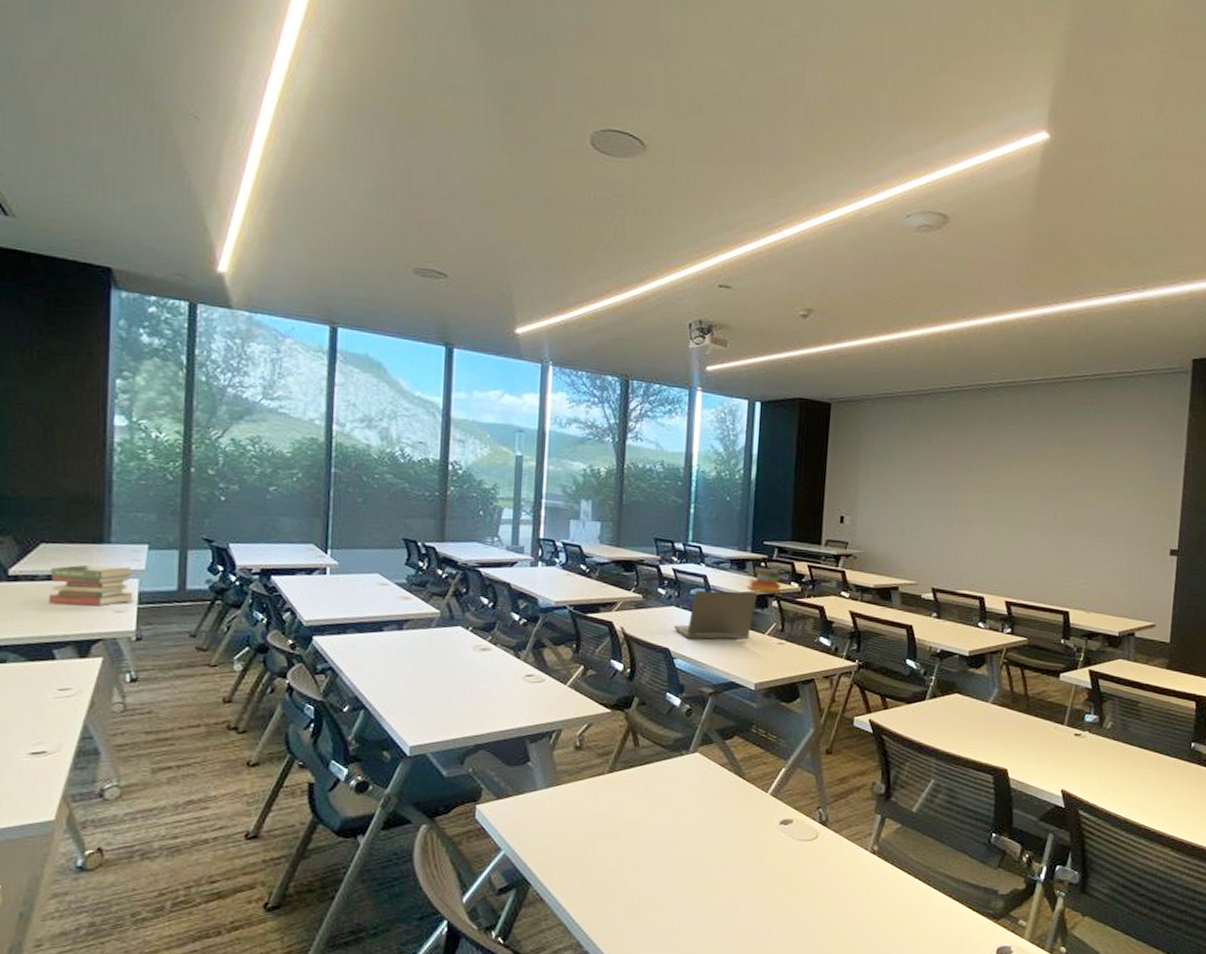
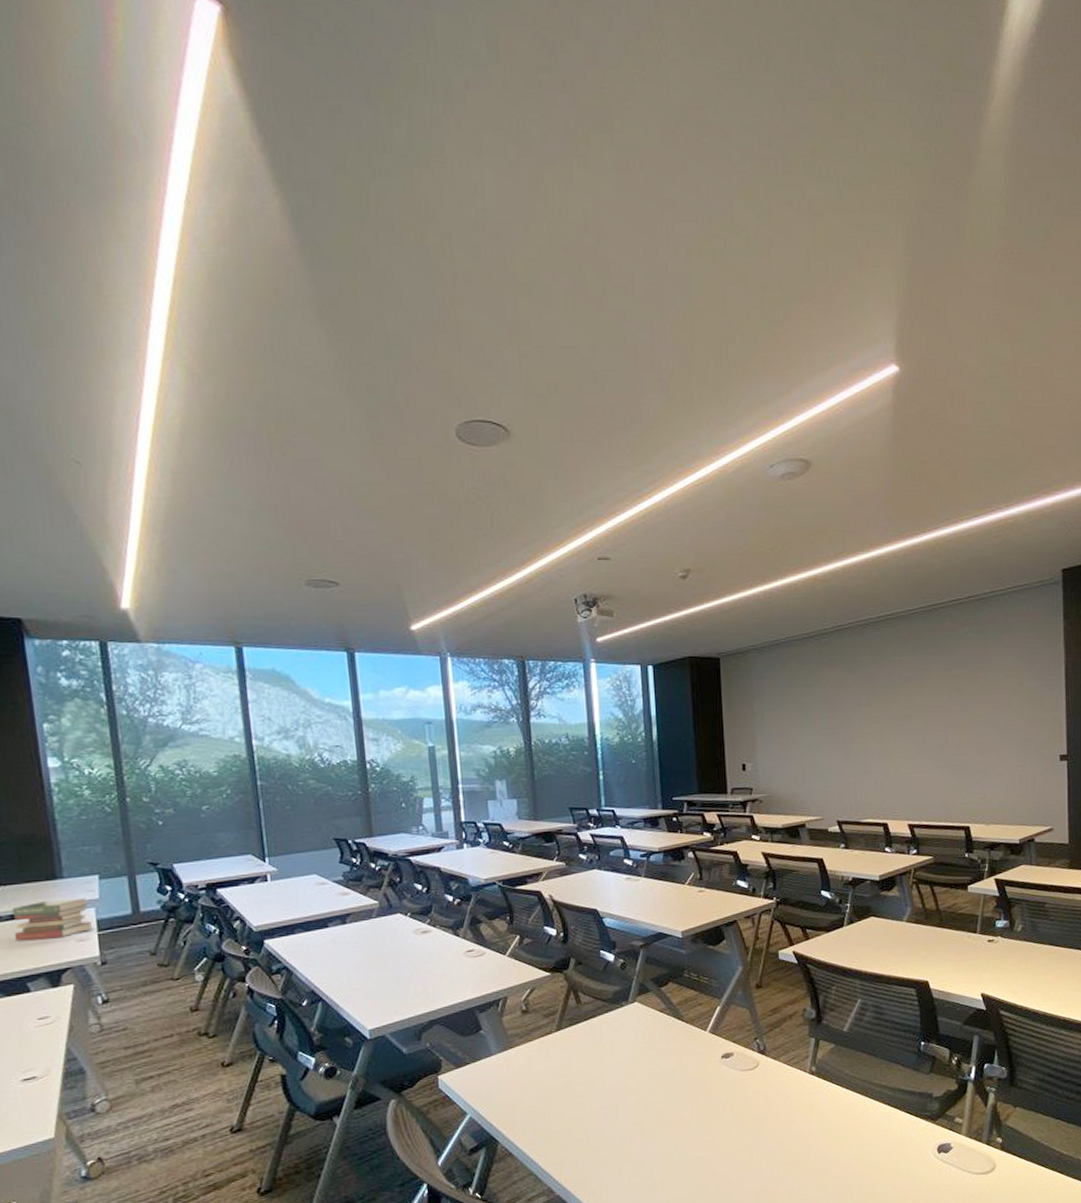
laptop computer: present [674,590,757,640] -> none [599,846,673,898]
books: present [746,566,781,594] -> none [661,821,694,845]

